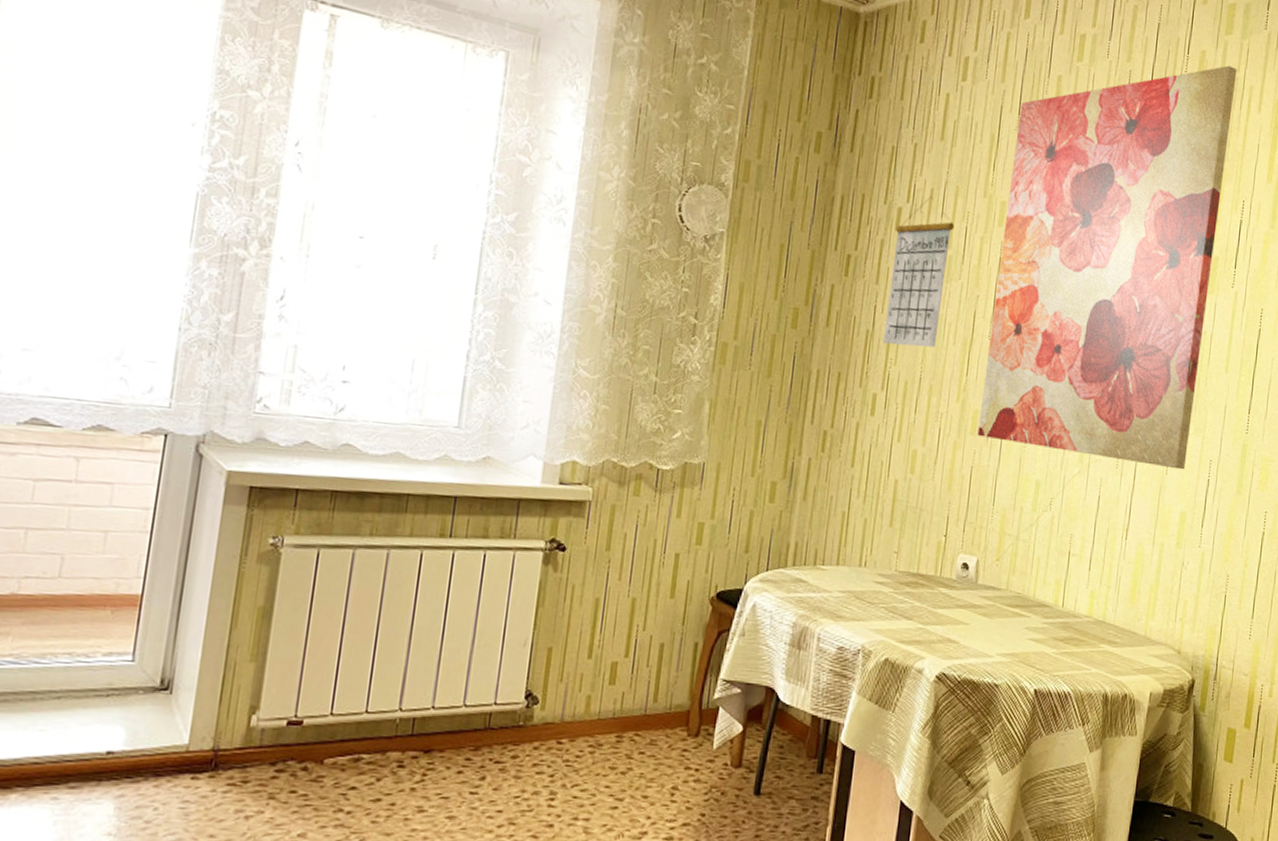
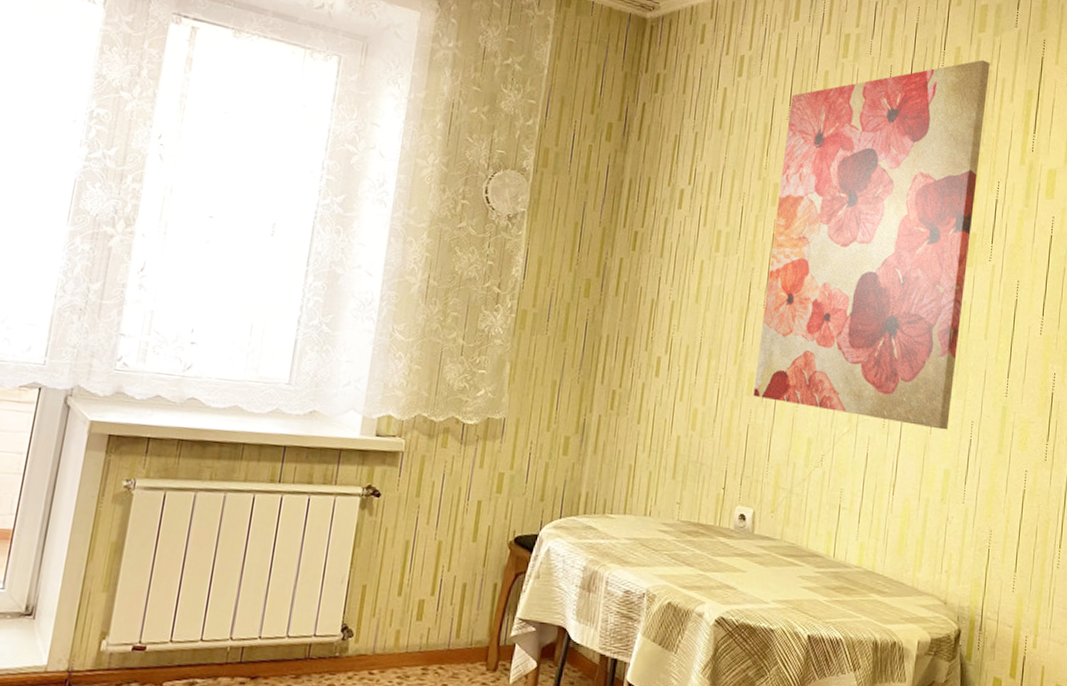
calendar: present [882,196,955,348] -> none [666,179,732,315]

